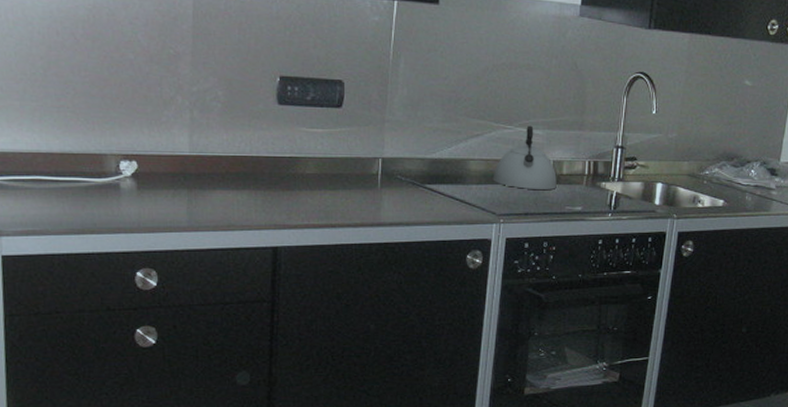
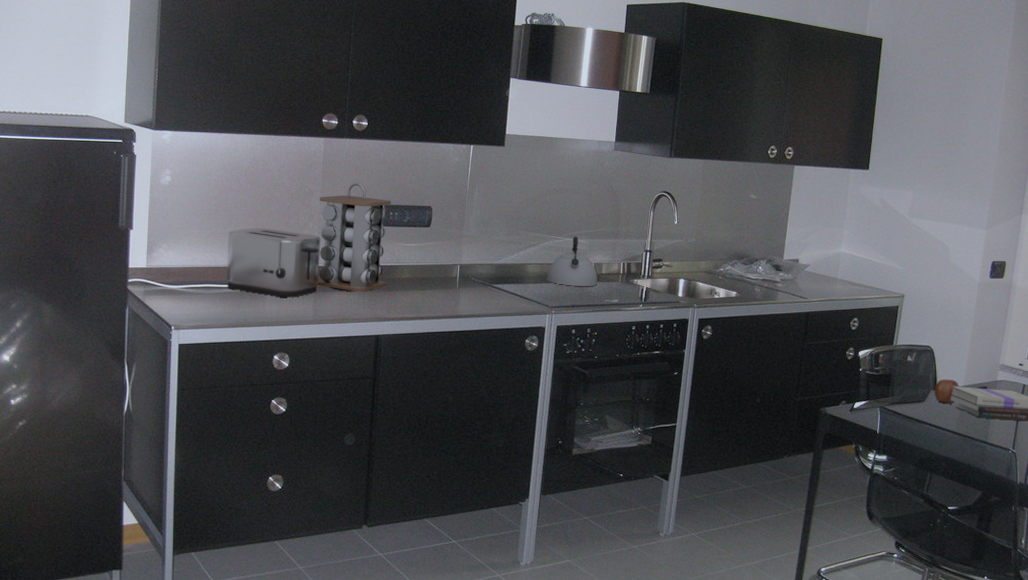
toaster: none [62,101,195,197] -> present [227,228,321,298]
spice rack: none [190,44,289,191] -> present [318,183,391,292]

